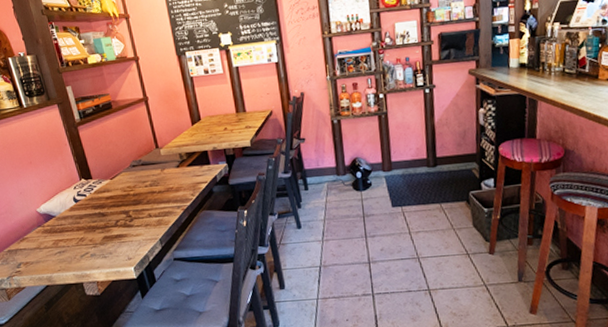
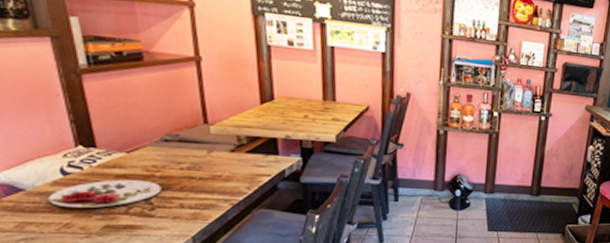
plate: none [69,199,135,226] -> present [48,179,162,208]

